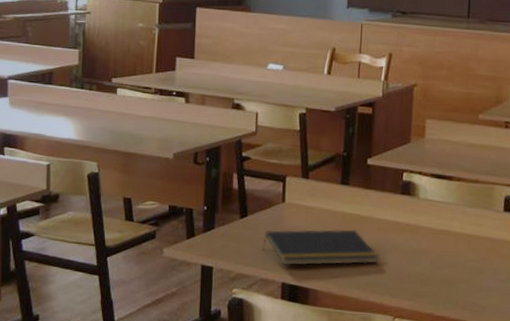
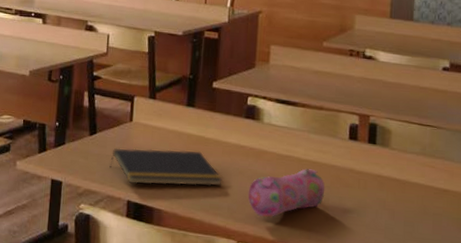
pencil case: none [404,242,481,292] -> present [248,169,325,218]

